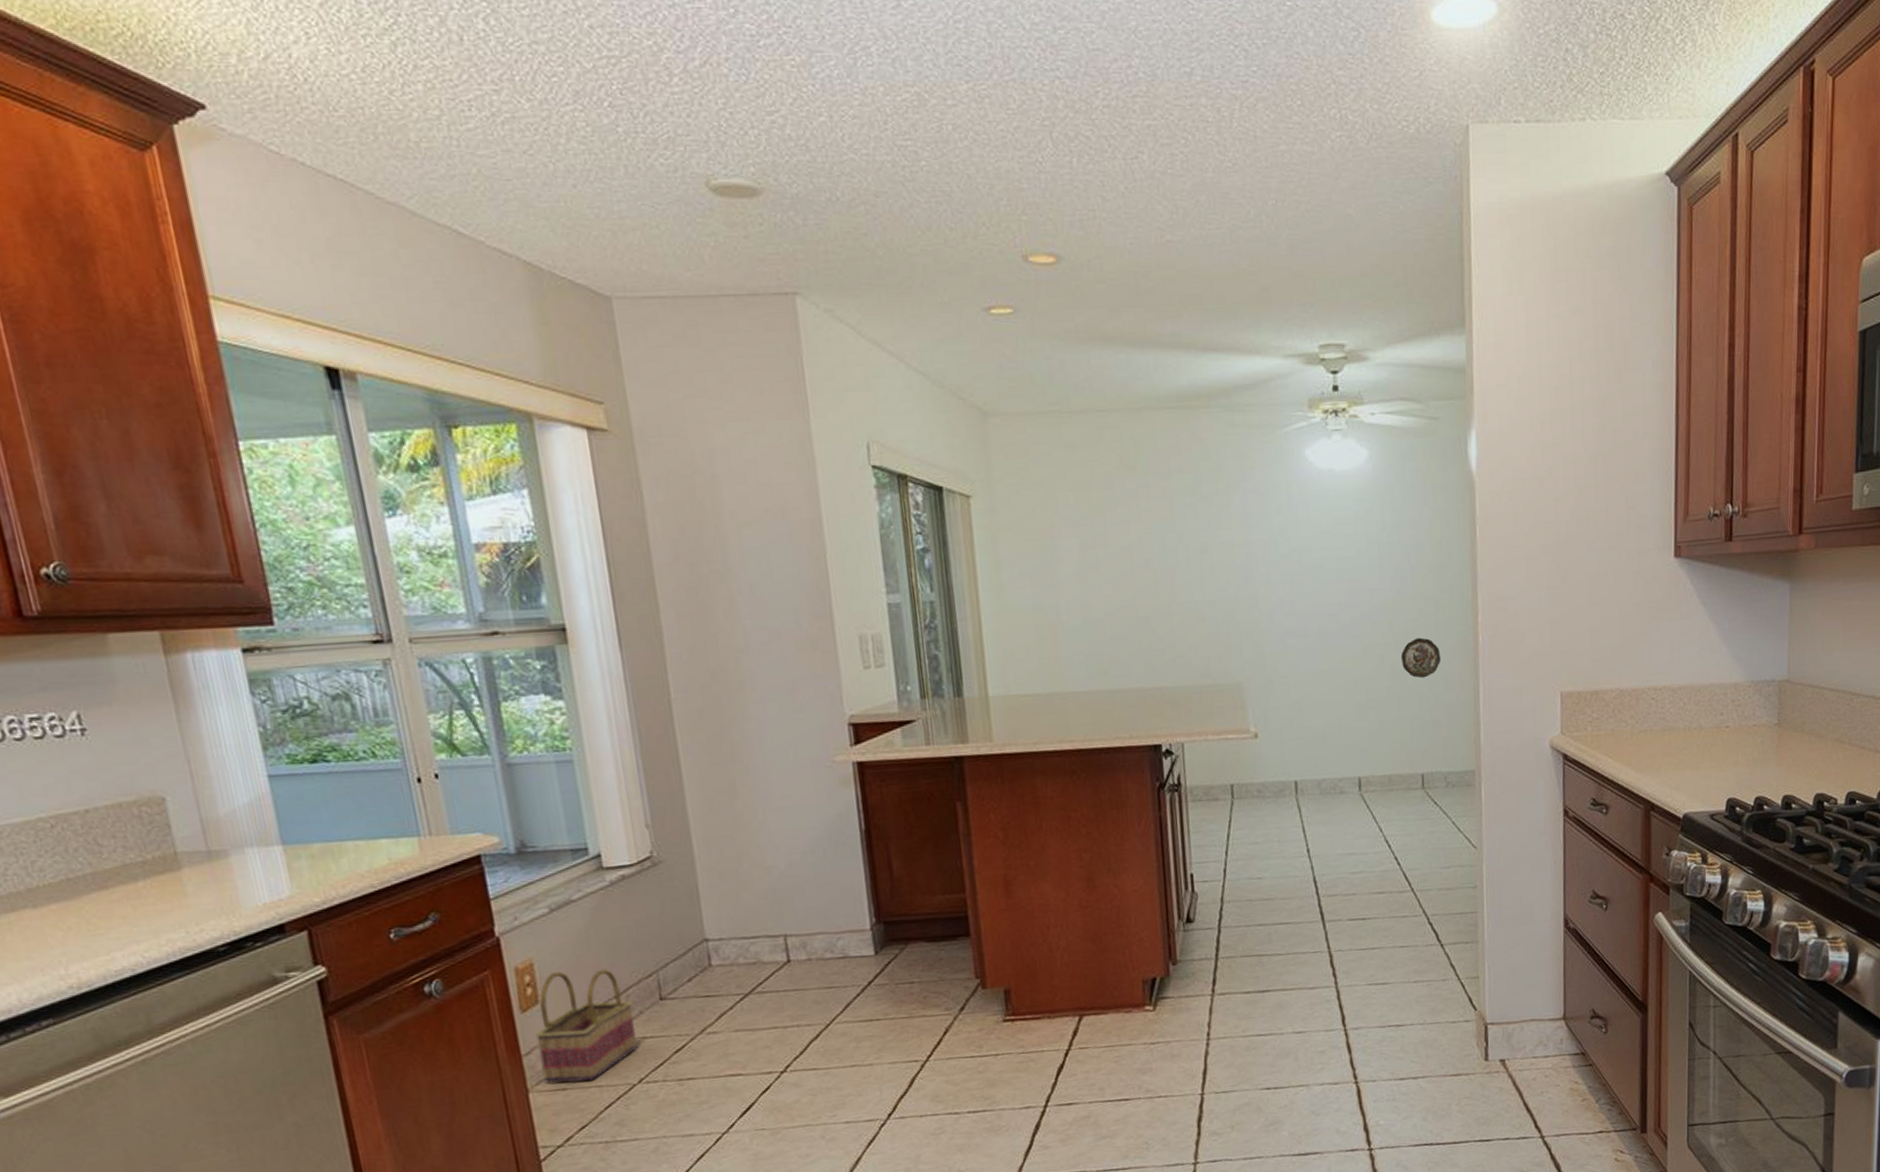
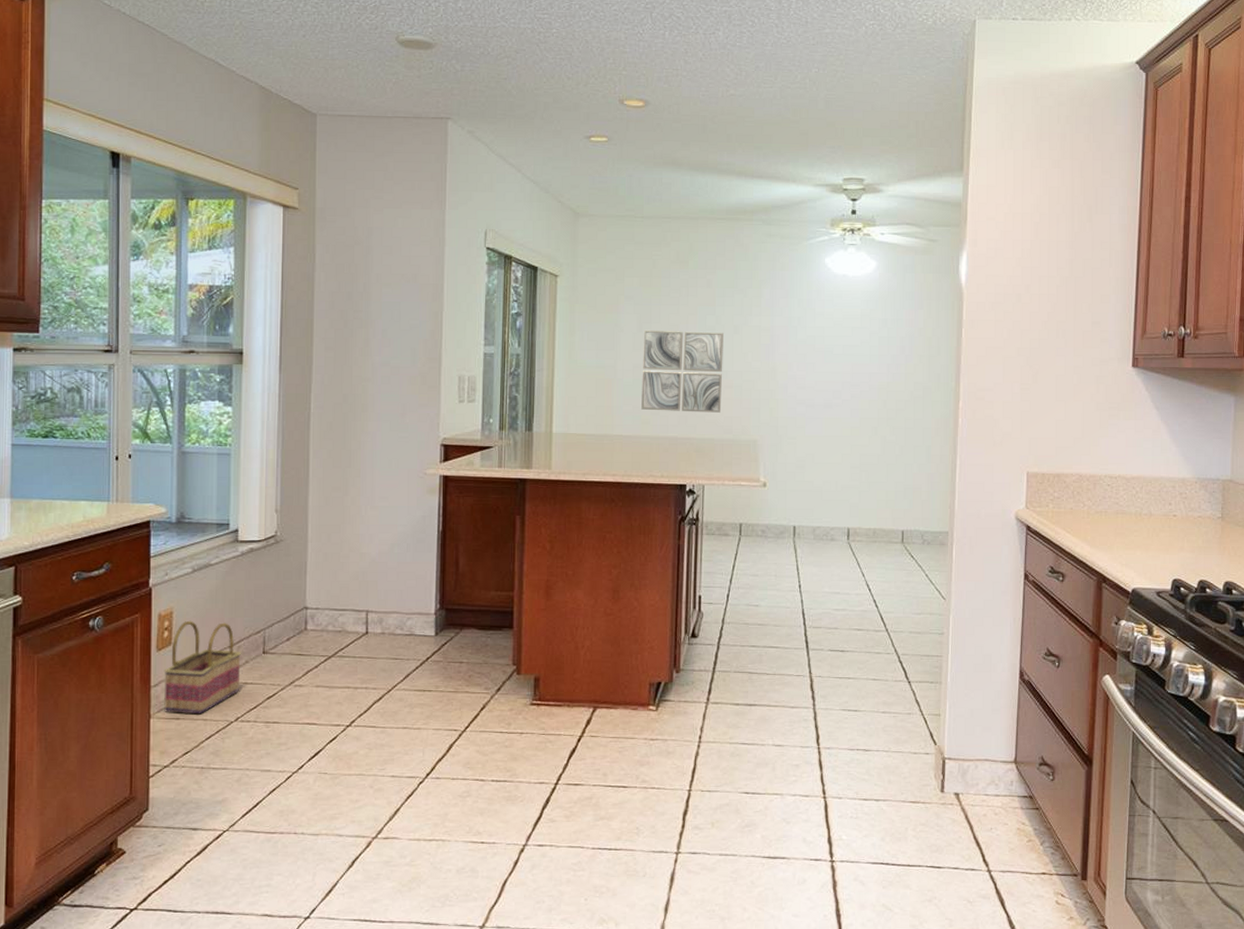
wall art: none [1088,554,1195,658] -> present [641,329,723,413]
decorative plate: present [1400,637,1441,678] -> none [891,416,926,450]

